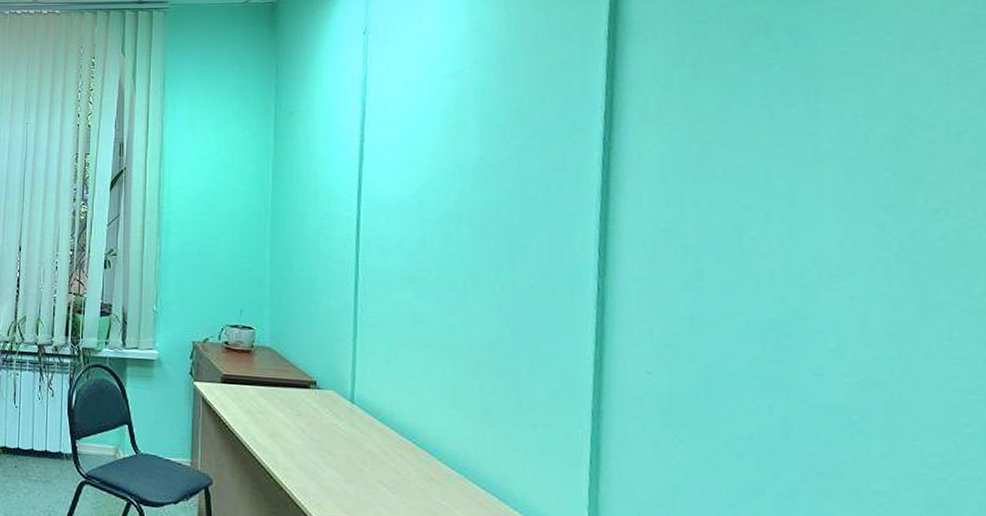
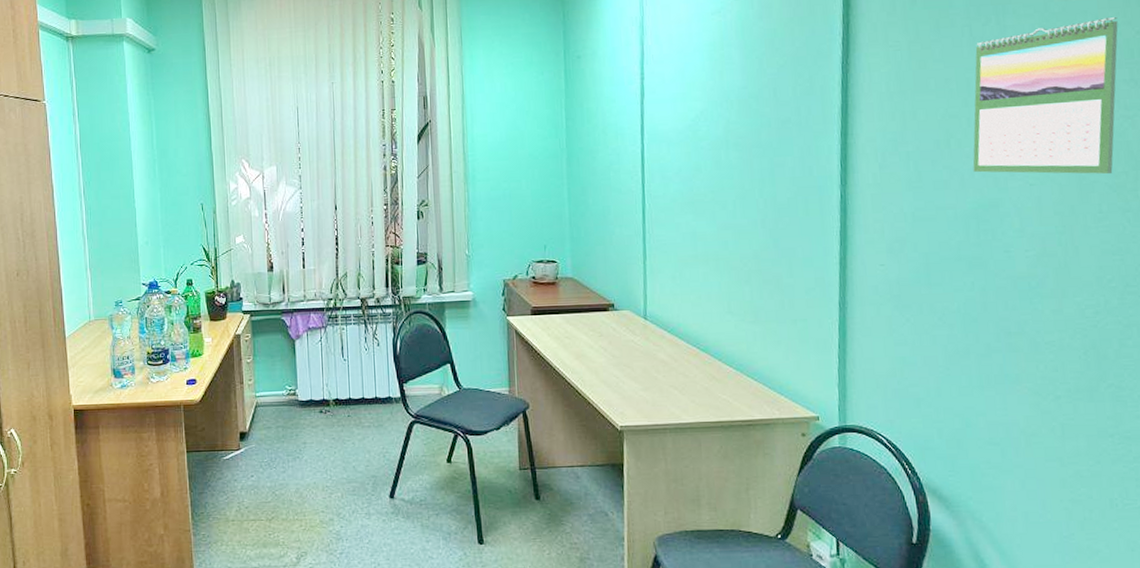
calendar: none [772,108,975,295] -> present [973,17,1118,175]

